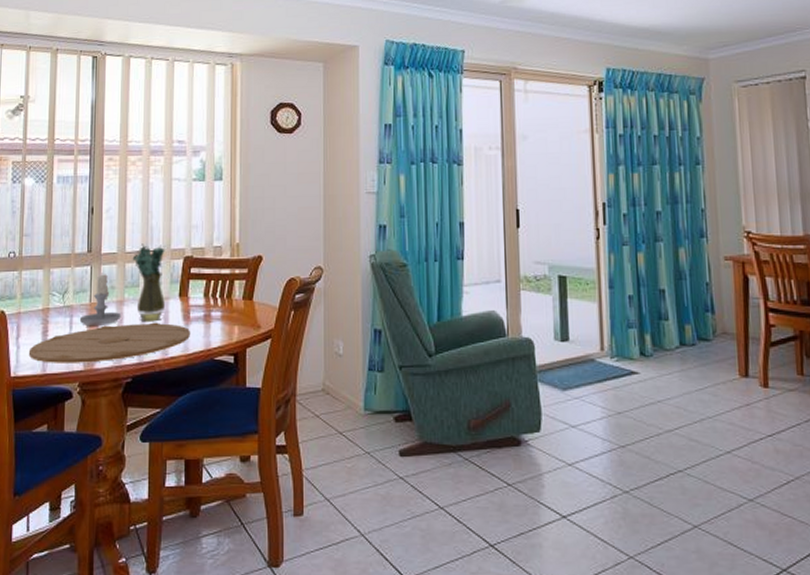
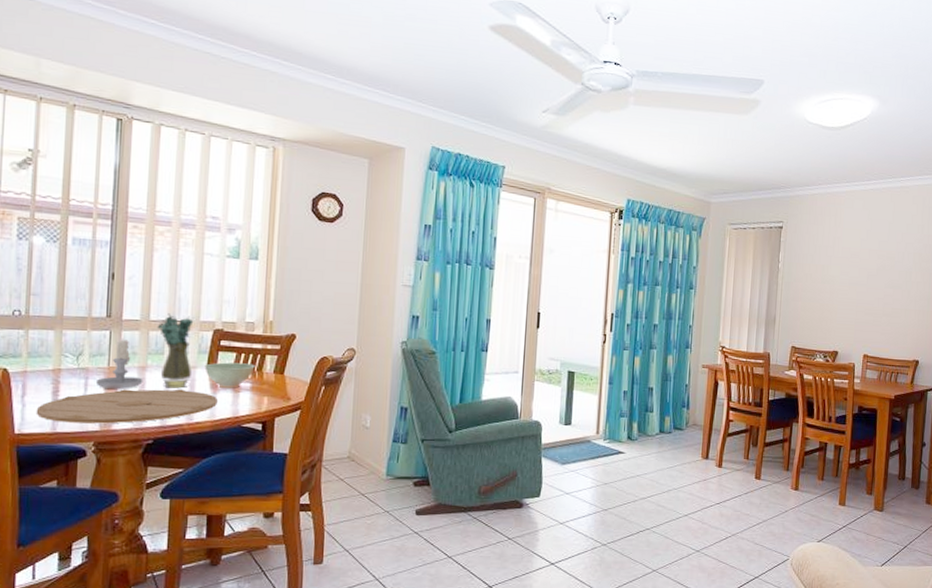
bowl: none [177,291,224,319] -> present [204,362,255,388]

